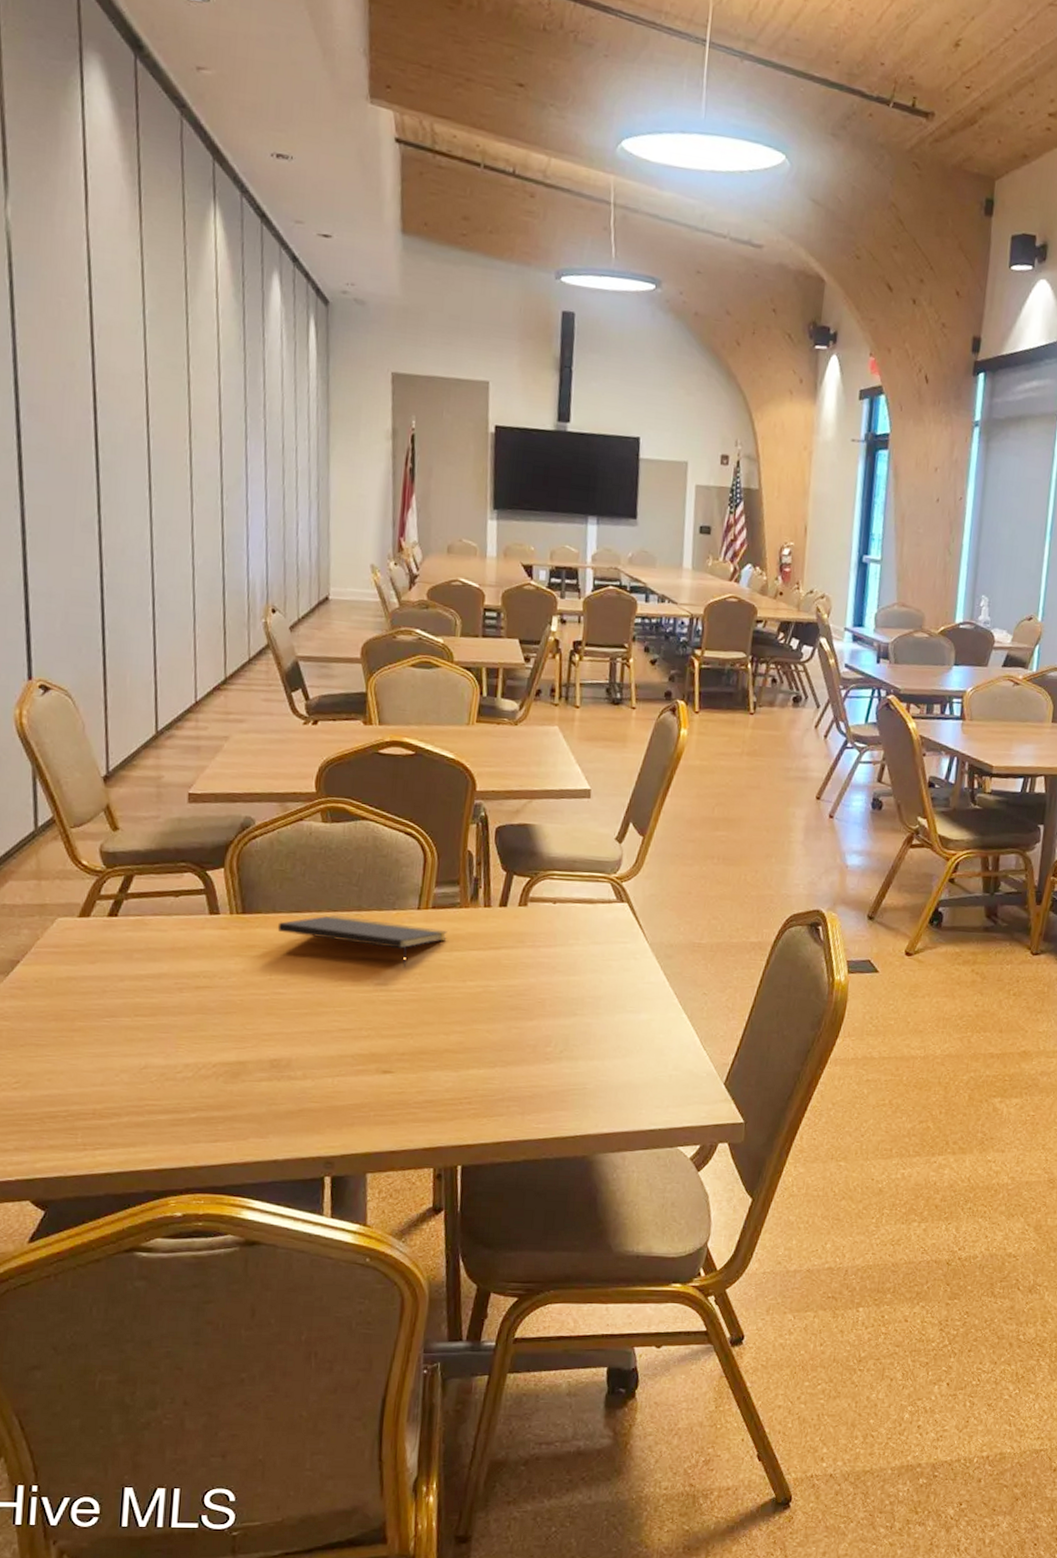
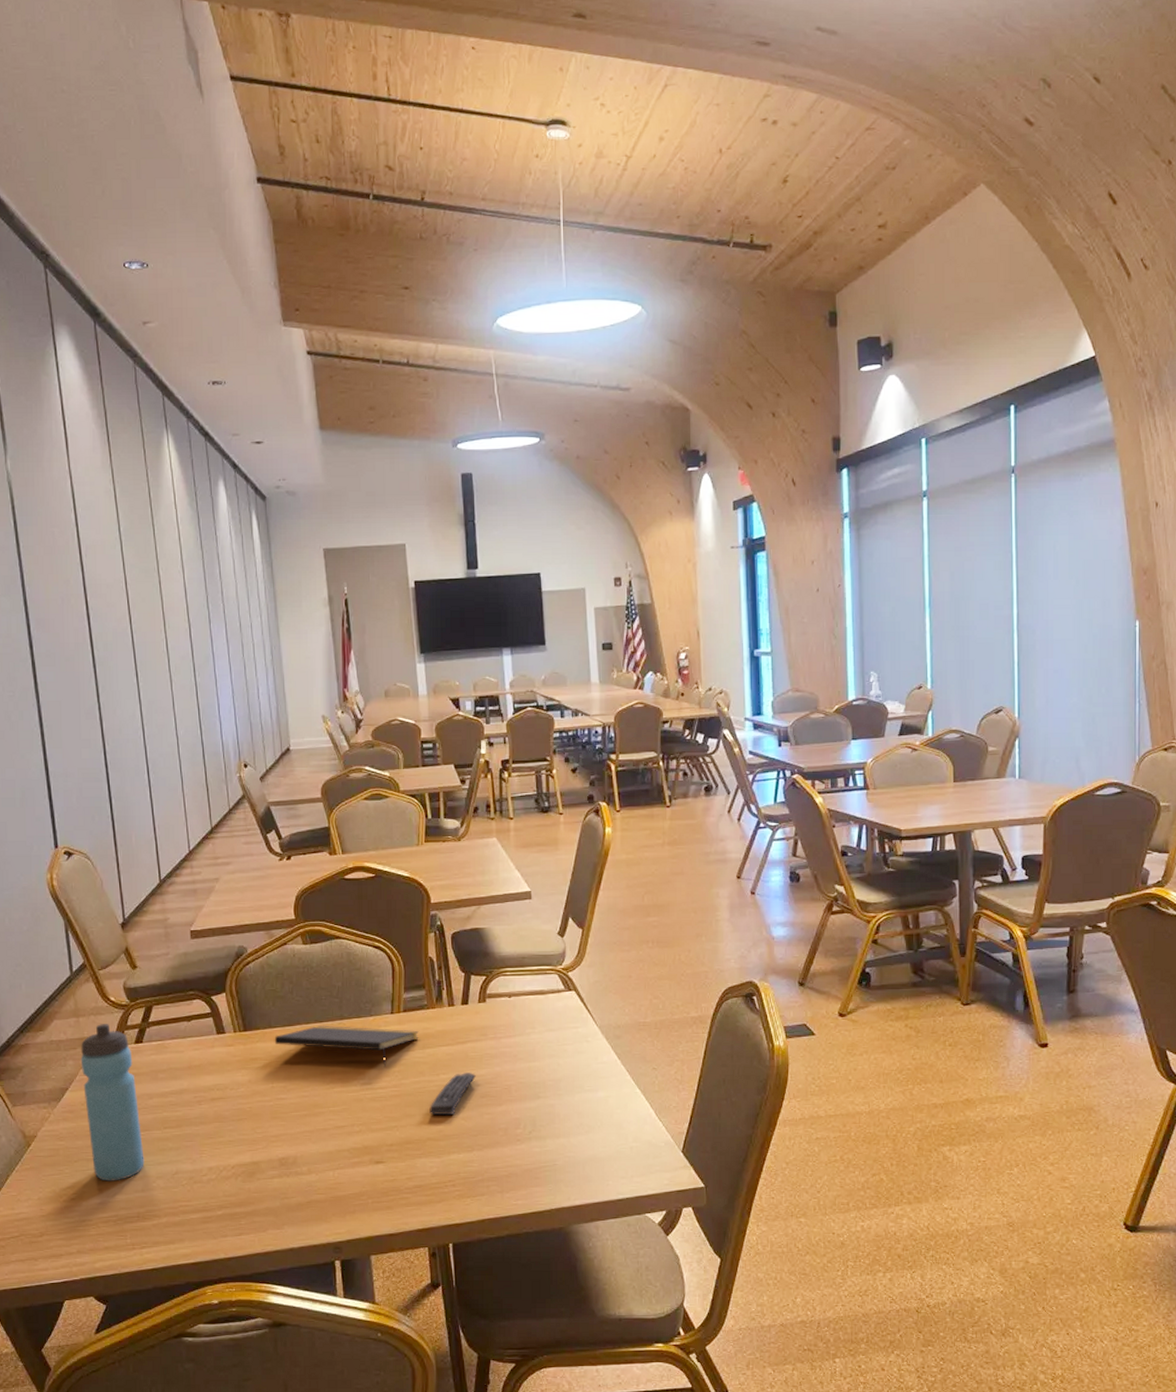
water bottle: none [38,890,108,1072] -> present [80,1024,144,1181]
remote control: none [450,981,507,1027] -> present [429,1073,476,1116]

